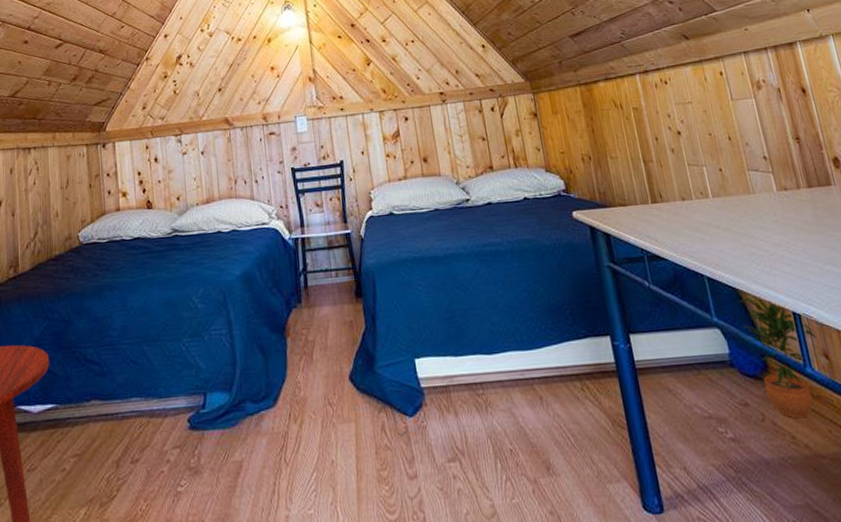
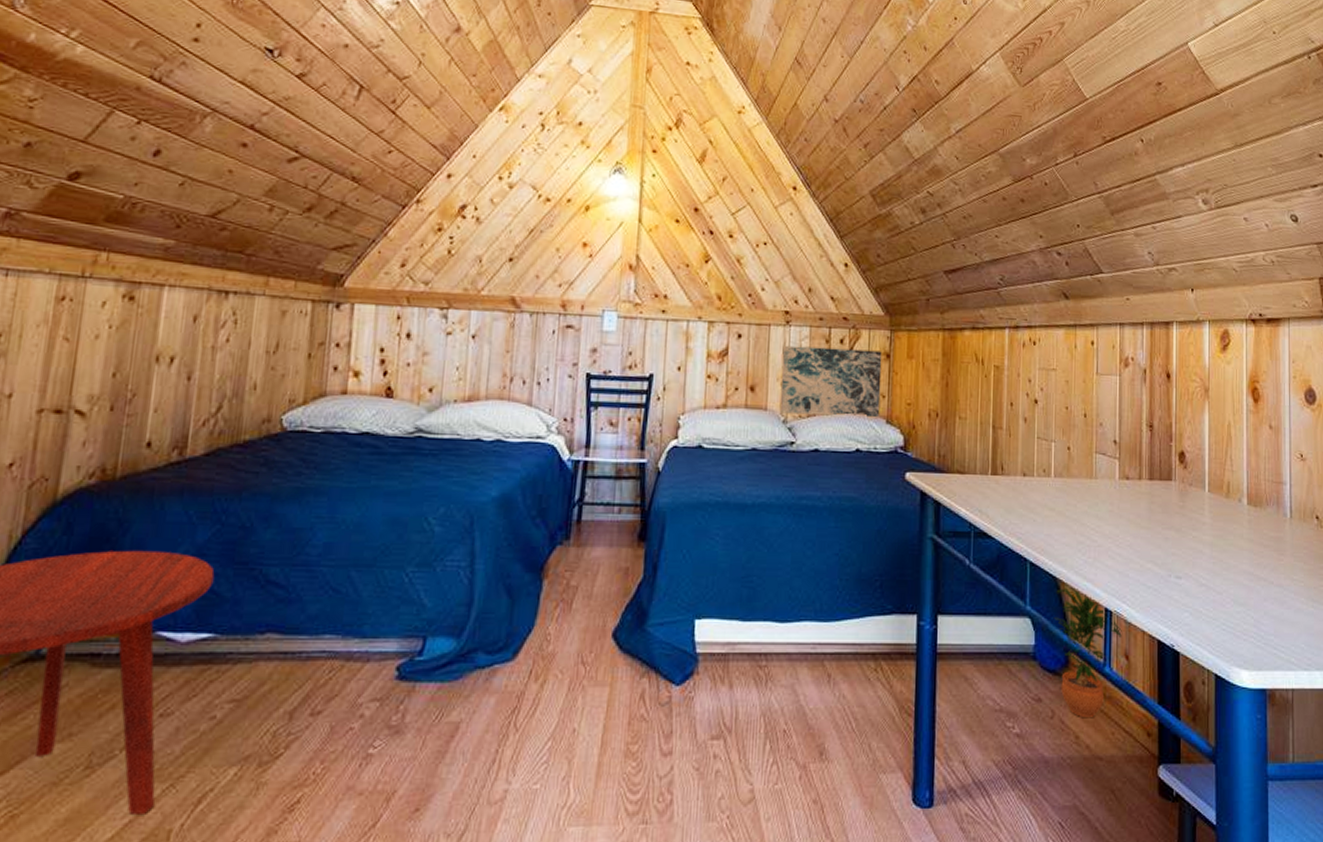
wall art: none [443,112,539,177] -> present [780,345,882,418]

